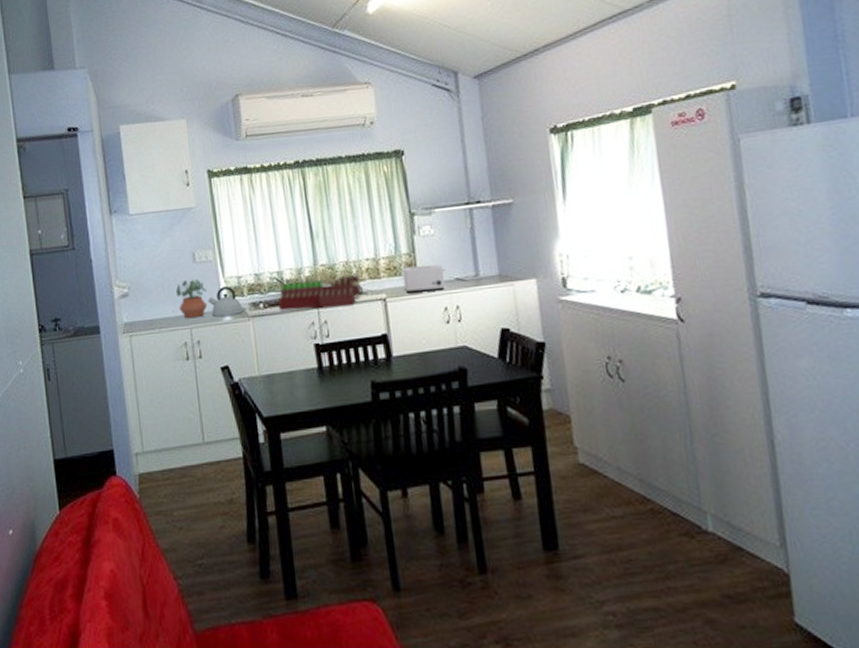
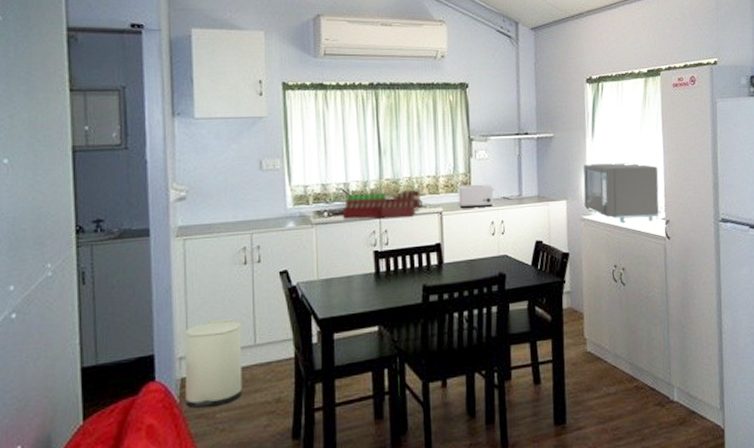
pedal bin: none [138,416,196,505] -> present [184,319,243,408]
potted plant: present [175,279,208,319] -> none [238,186,271,224]
kettle: present [207,285,243,318] -> none [271,194,307,224]
microwave: none [555,227,666,303] -> present [583,162,659,223]

